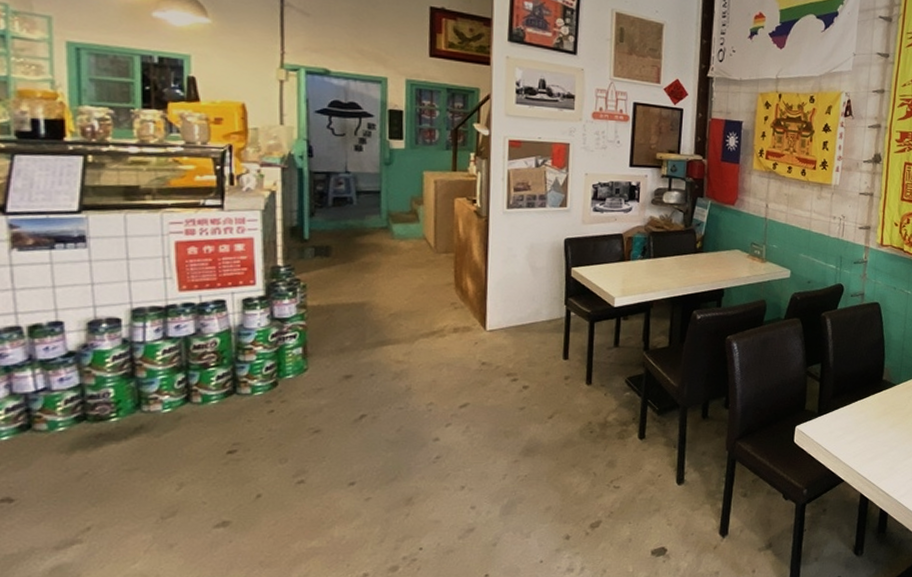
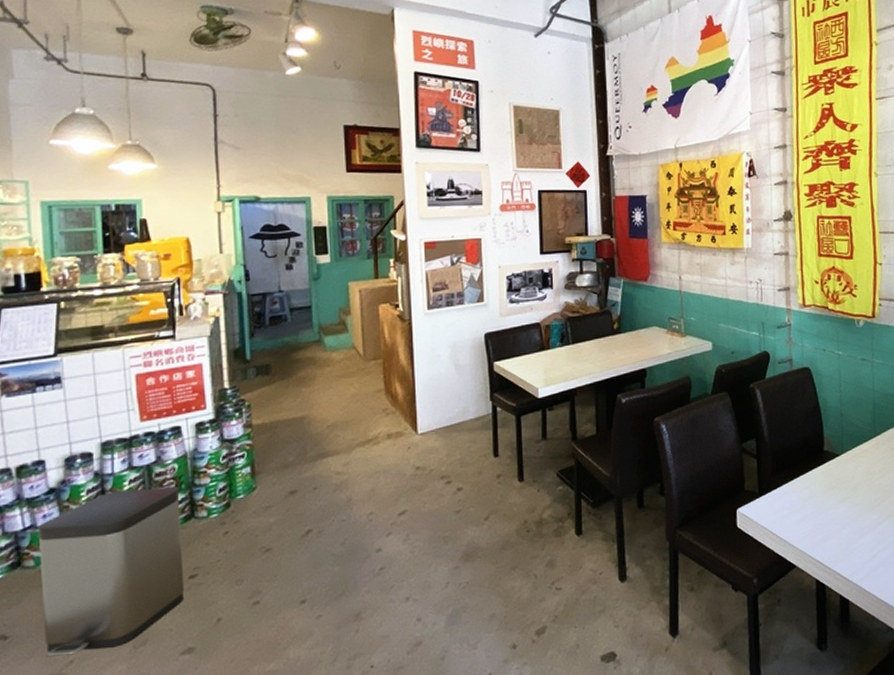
pedal bin: none [53,360,222,522] -> present [38,487,185,657]

